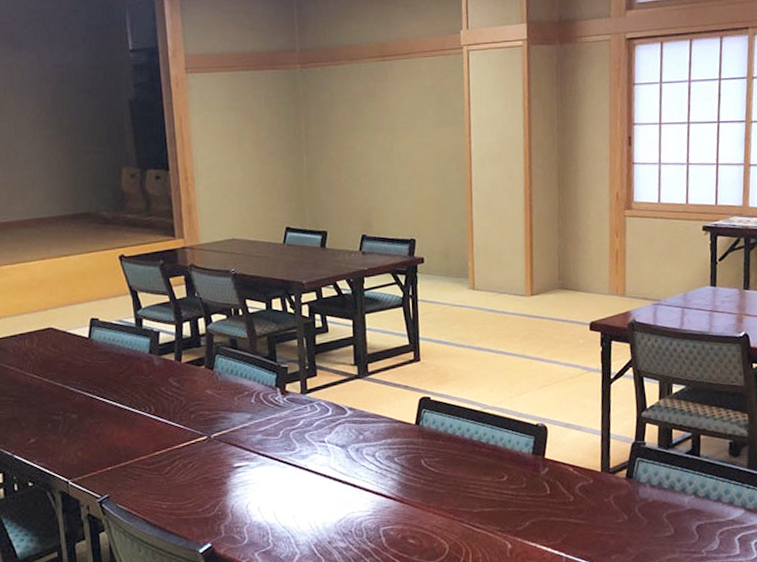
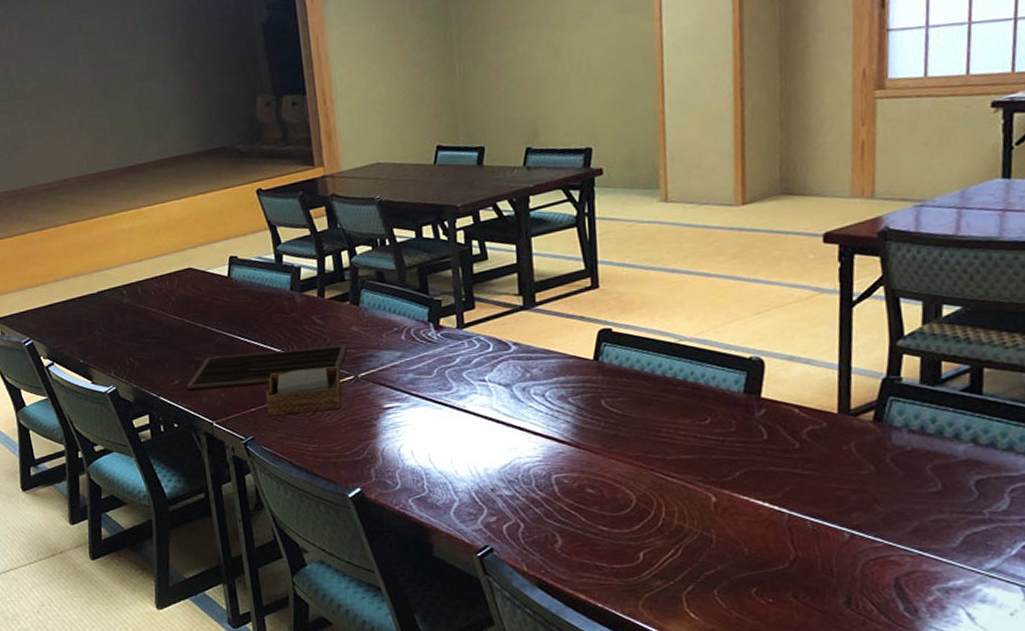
tray: none [43,407,202,450] -> present [187,345,348,391]
napkin holder: none [122,427,196,475] -> present [265,366,342,417]

